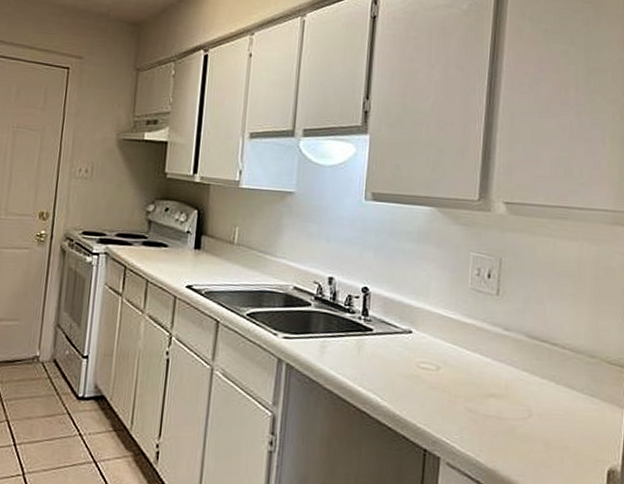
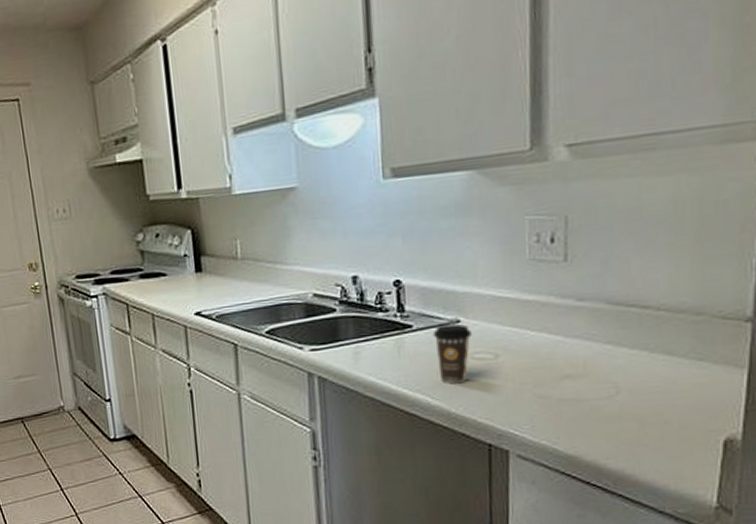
coffee cup: none [389,332,420,388] -> present [433,323,472,384]

